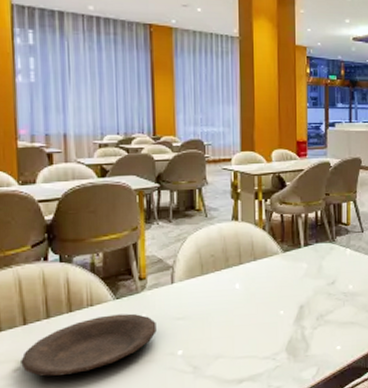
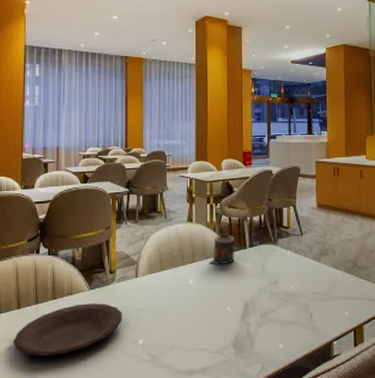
candle: none [258,233,288,266] -> present [209,234,235,264]

